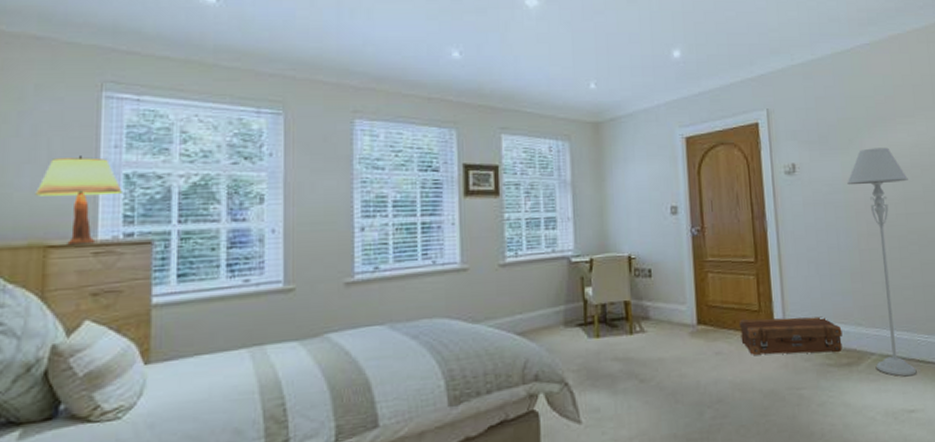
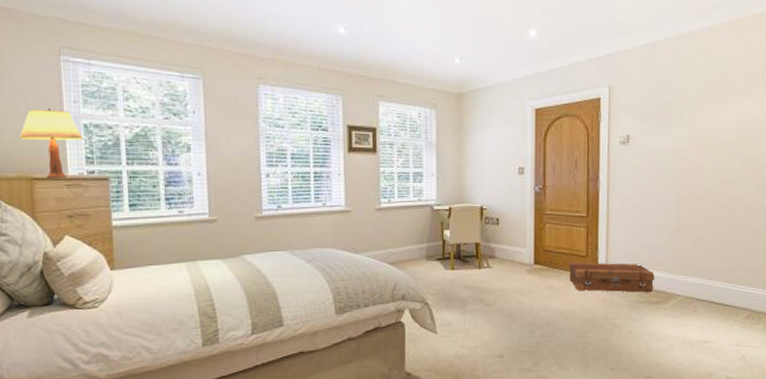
floor lamp: present [847,147,917,377] -> none [674,123,729,315]

